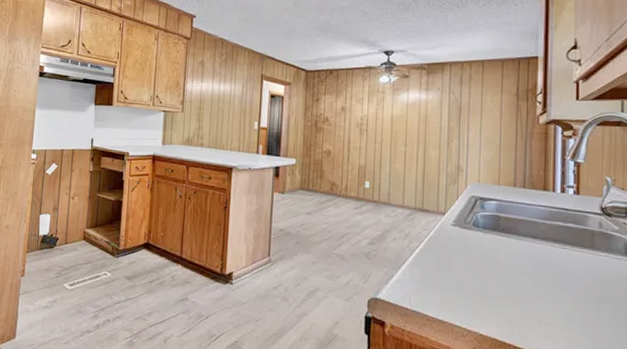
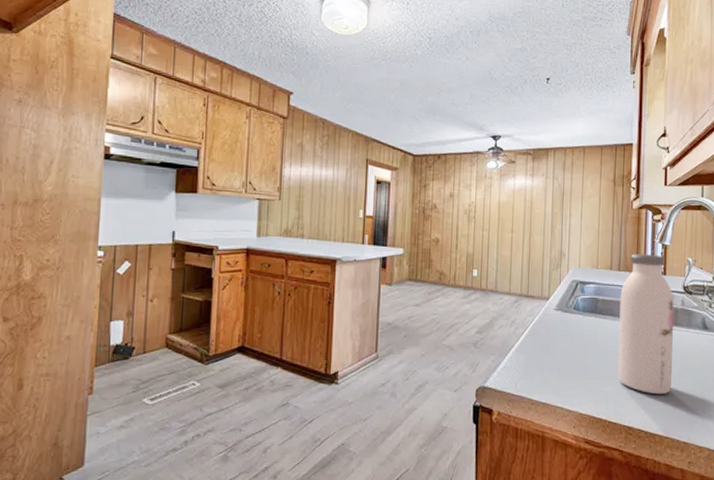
water bottle: none [523,171,589,323] -> present [617,254,674,395]

